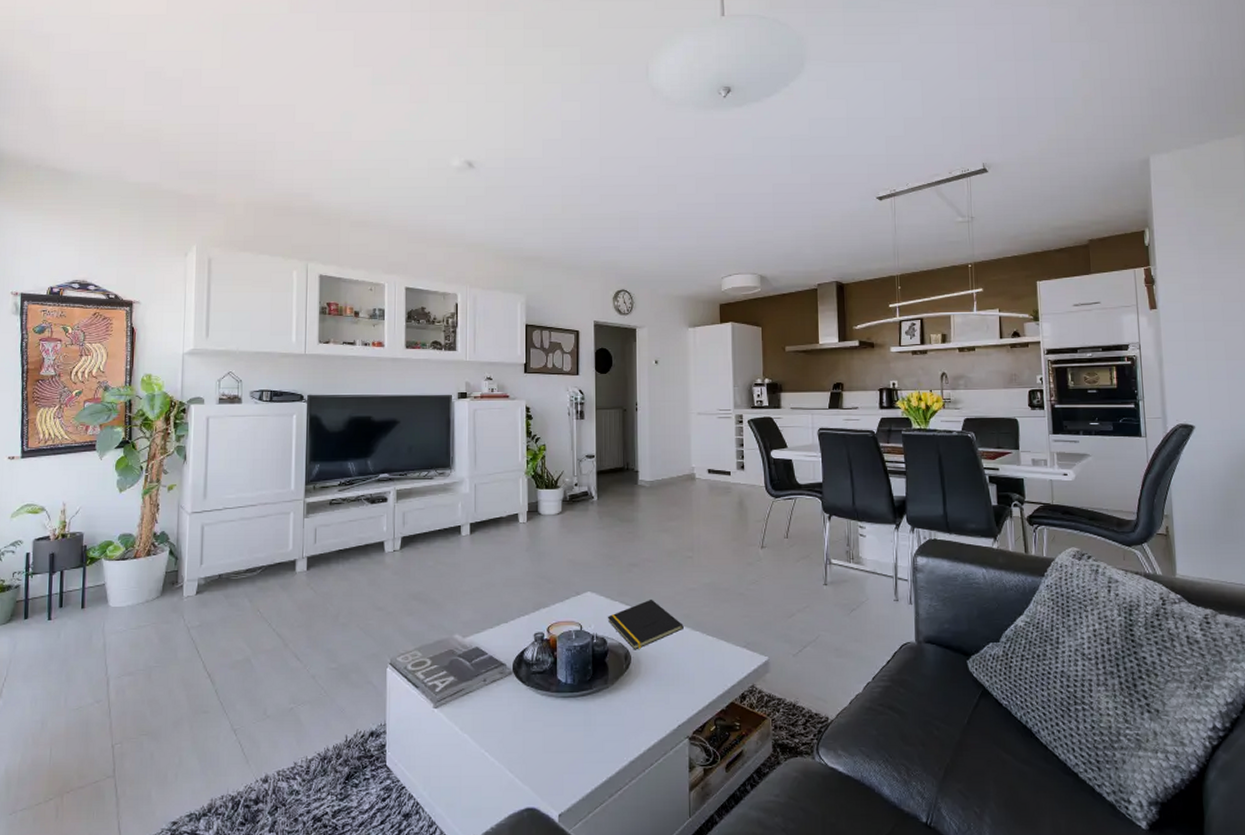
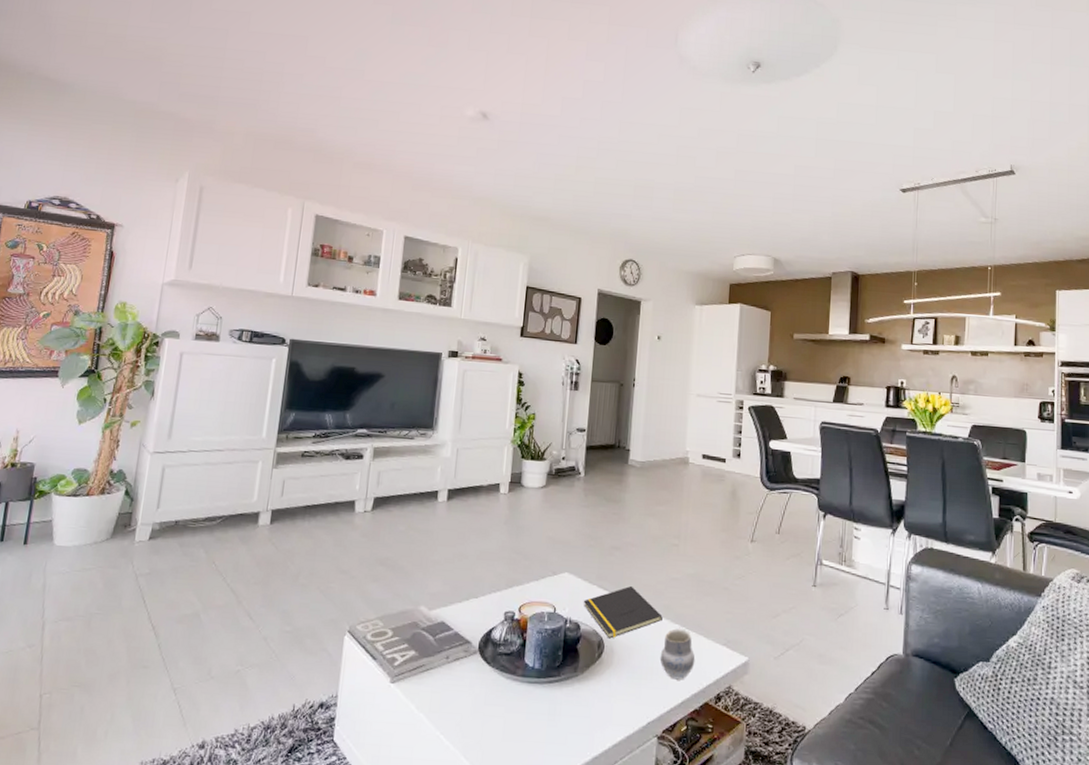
cup: none [684,635,718,683] -> present [660,628,695,680]

